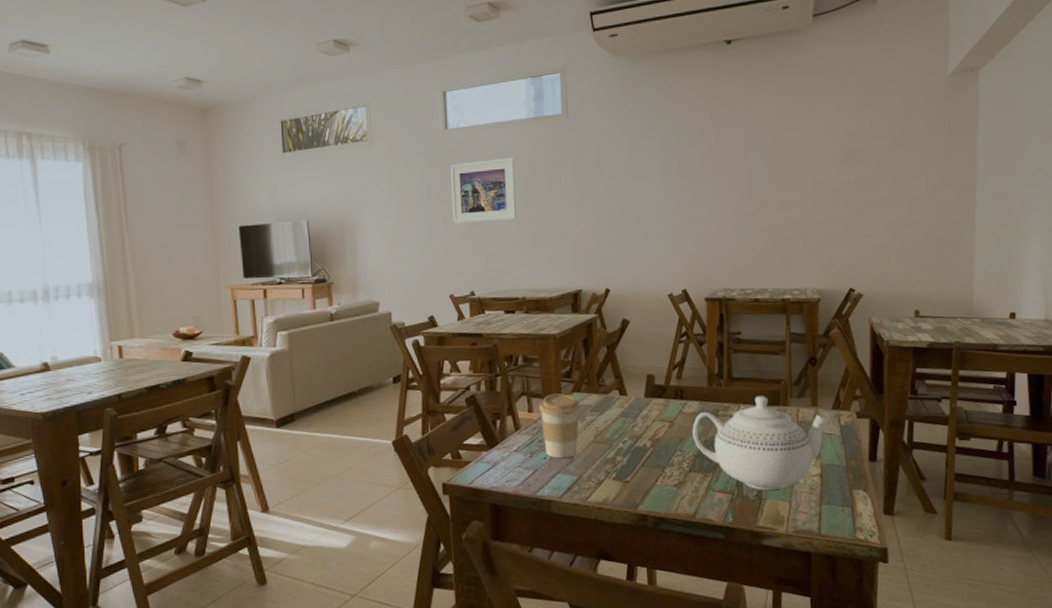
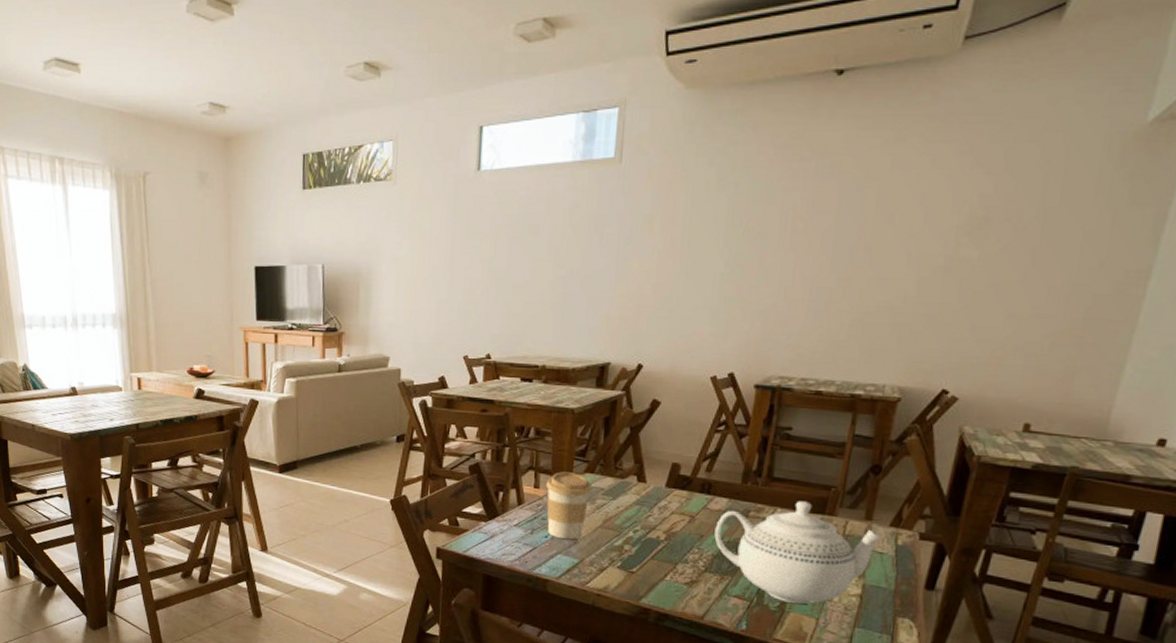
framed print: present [450,157,516,224] -> none [475,206,552,279]

